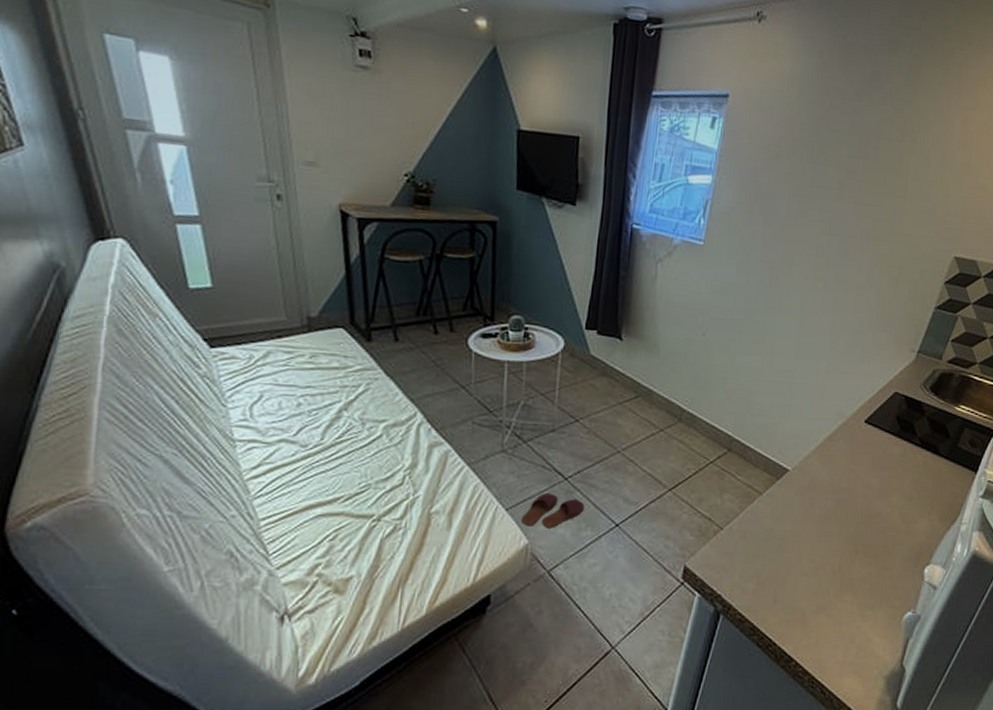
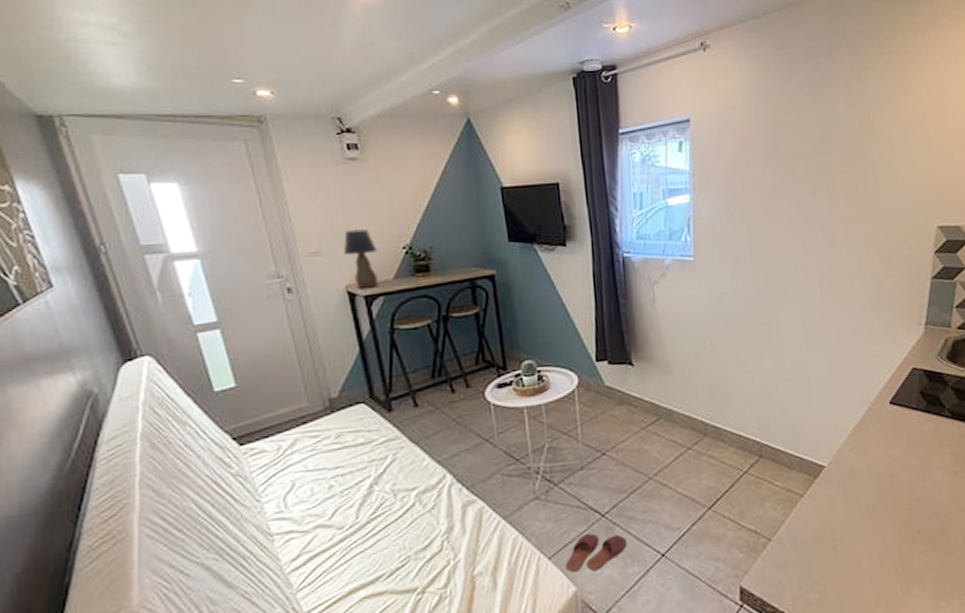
table lamp: none [340,144,378,211] -> present [343,228,378,288]

